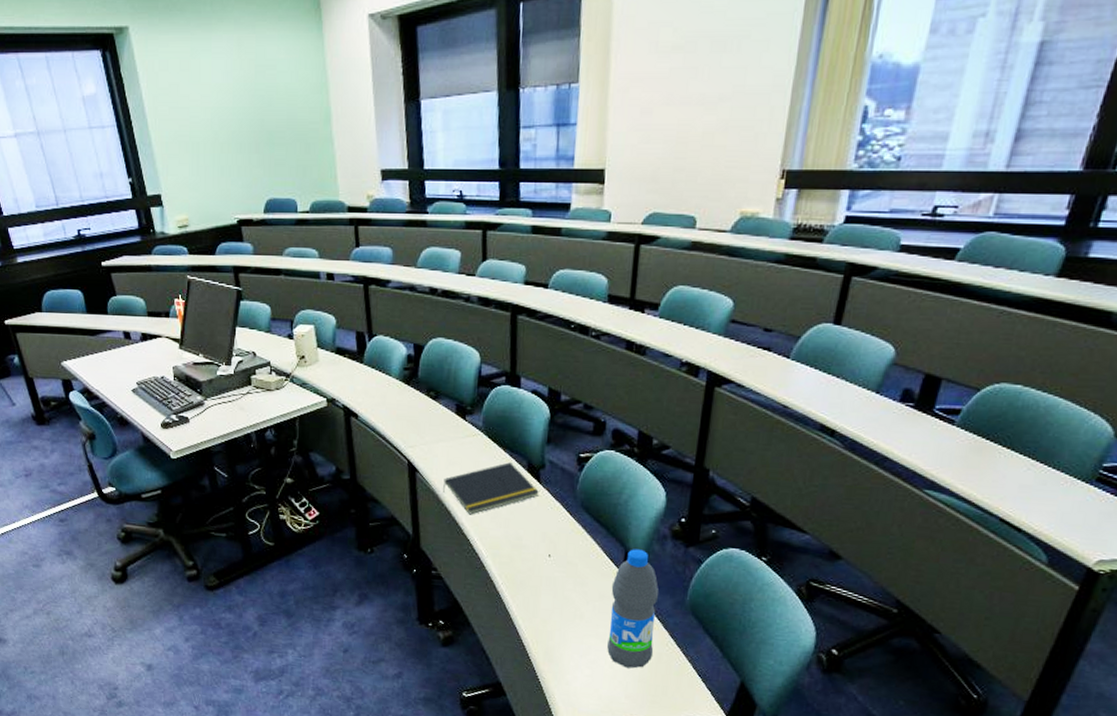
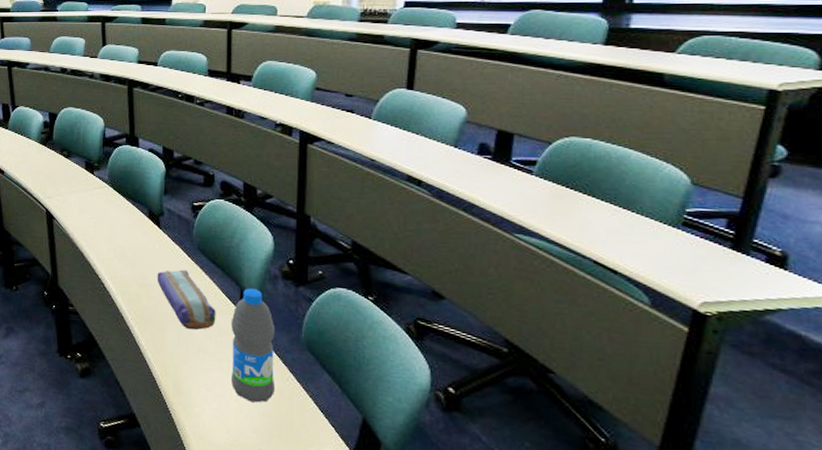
notepad: present [443,462,539,515] -> none [77,210,160,257]
pencil case: none [533,529,596,595] -> present [157,269,216,330]

